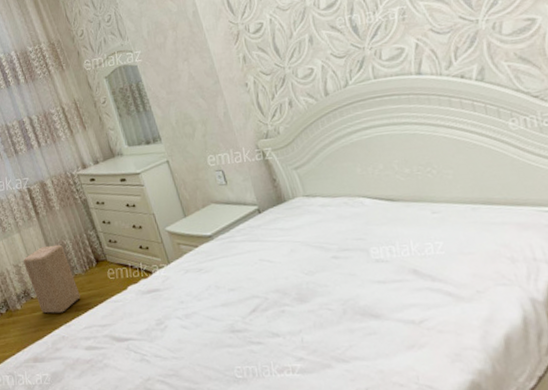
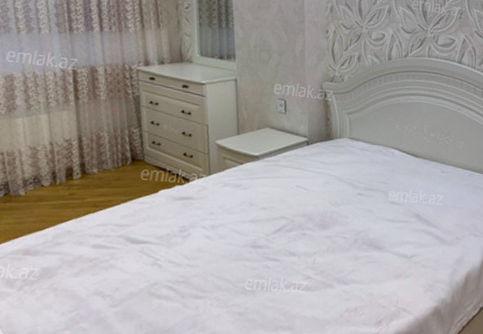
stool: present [24,244,80,314] -> none [44,133,103,206]

